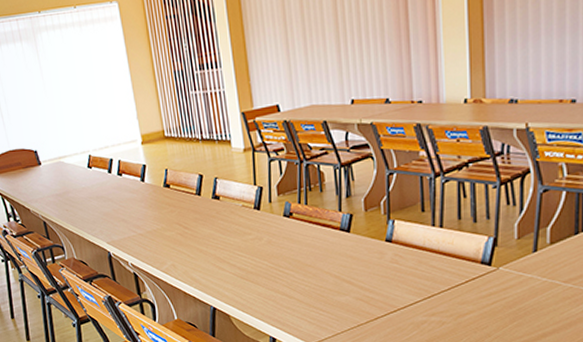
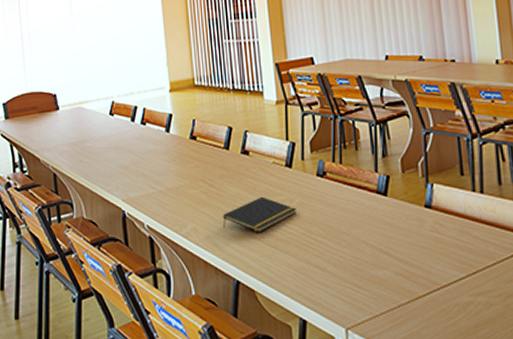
notepad: none [198,236,265,267] -> present [223,196,297,233]

